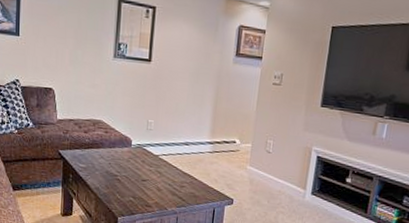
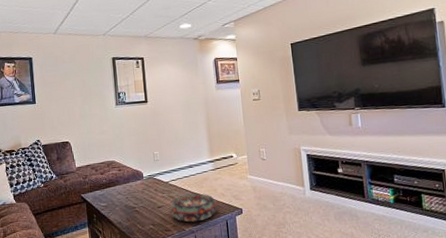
decorative bowl: none [155,172,207,204] -> present [170,193,217,222]

